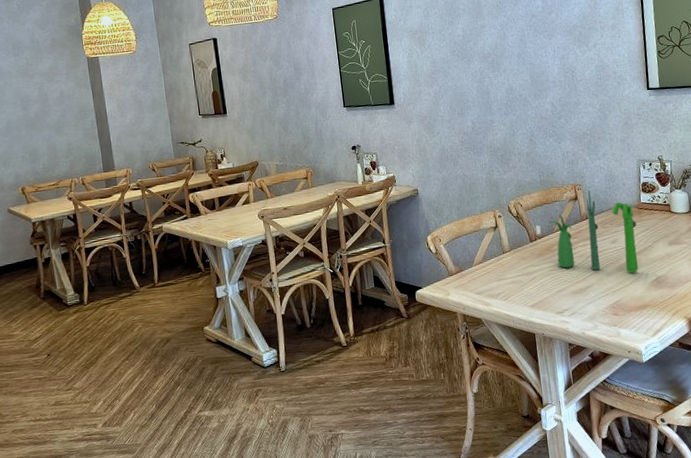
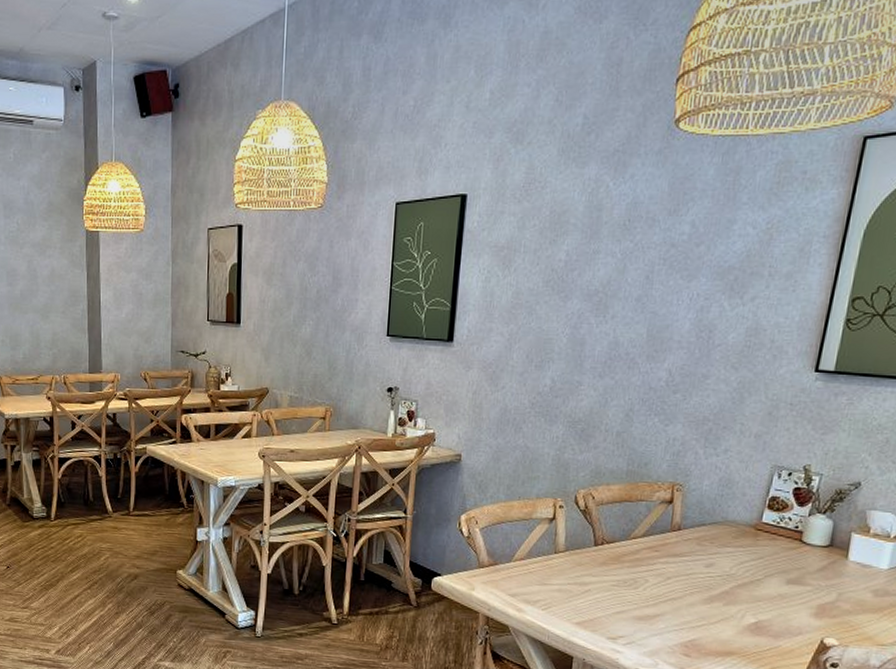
plant: present [536,190,639,273] -> none [605,494,748,610]

